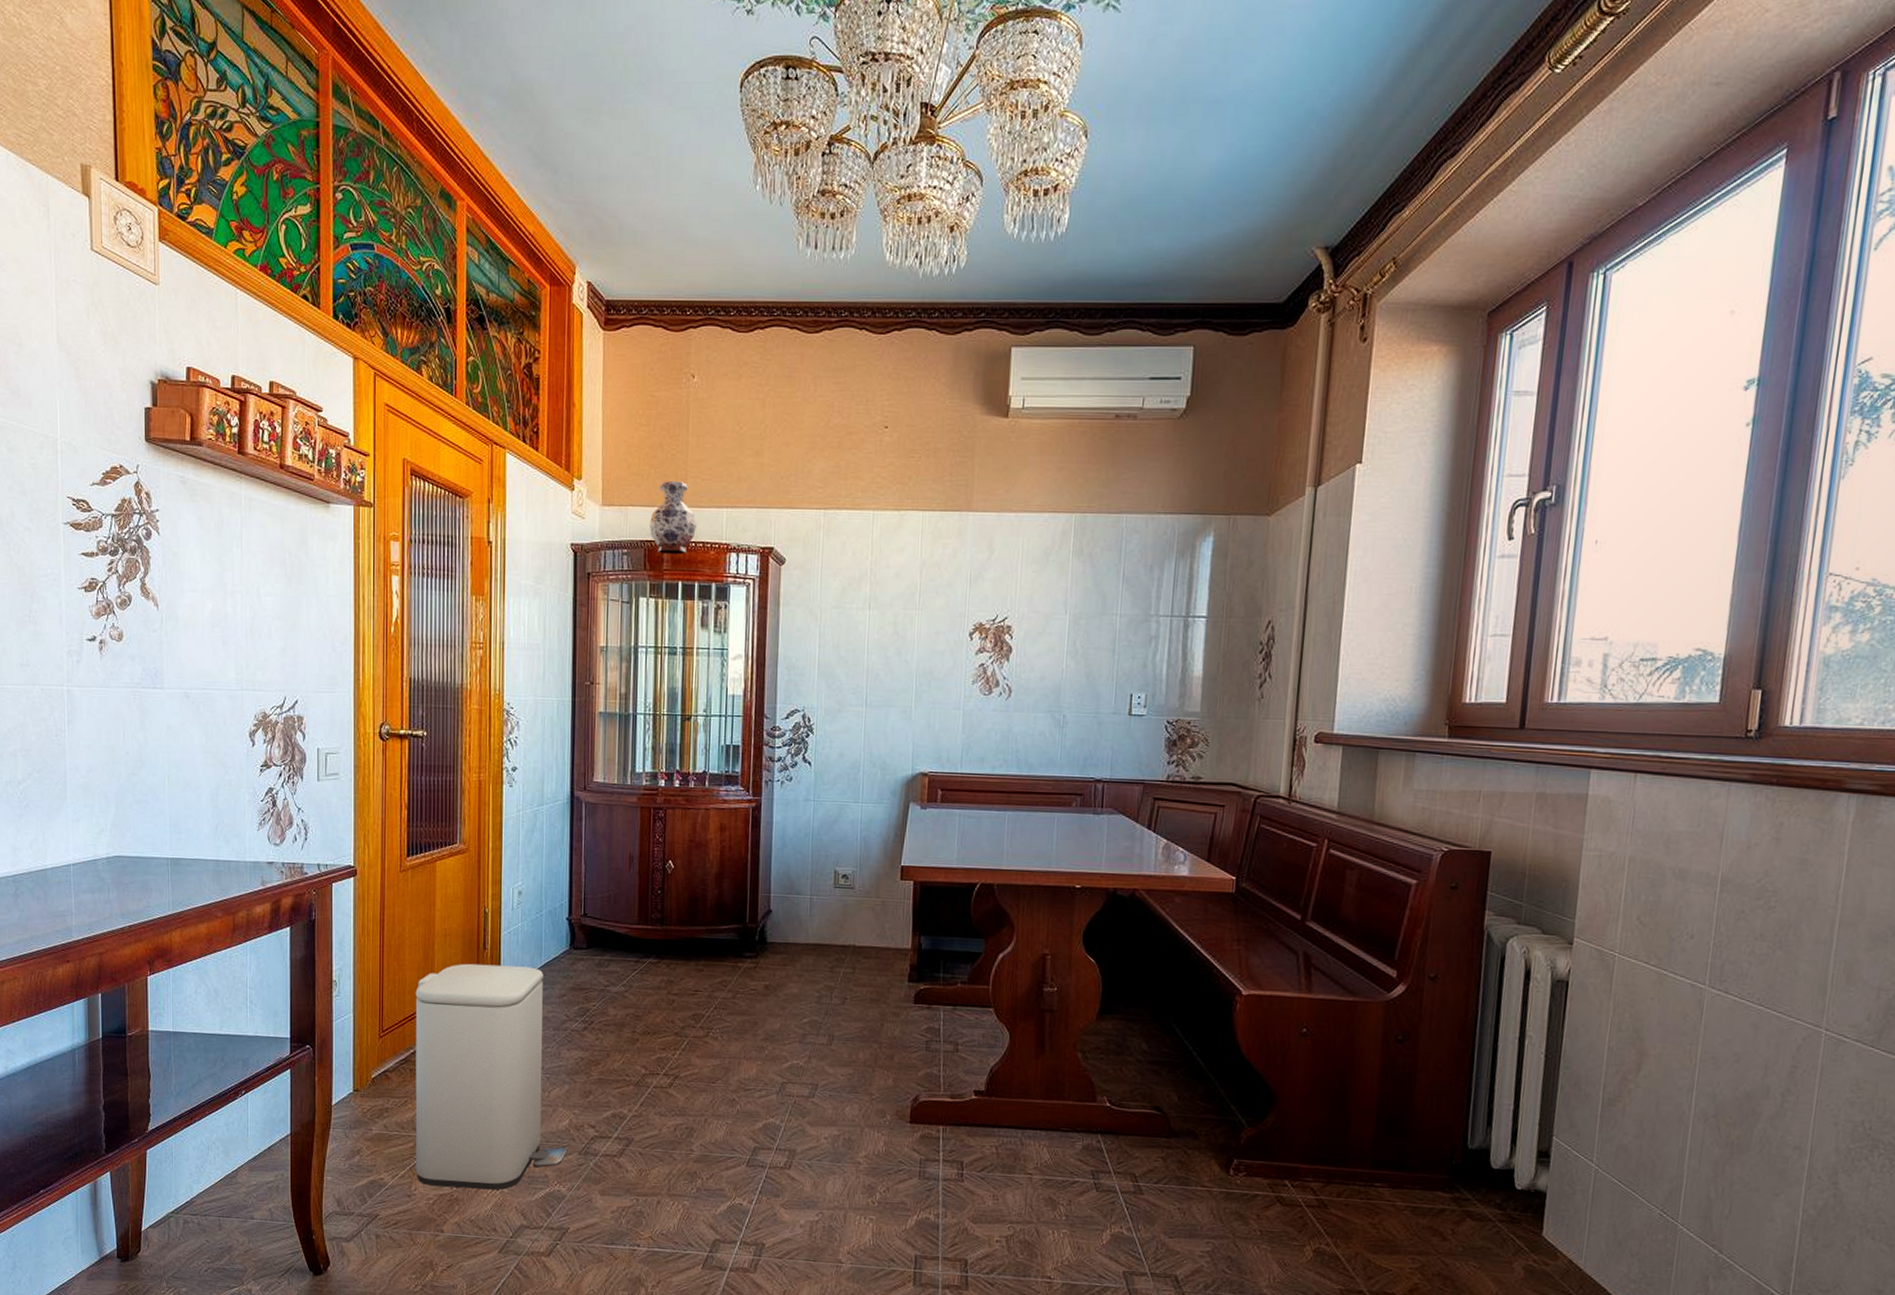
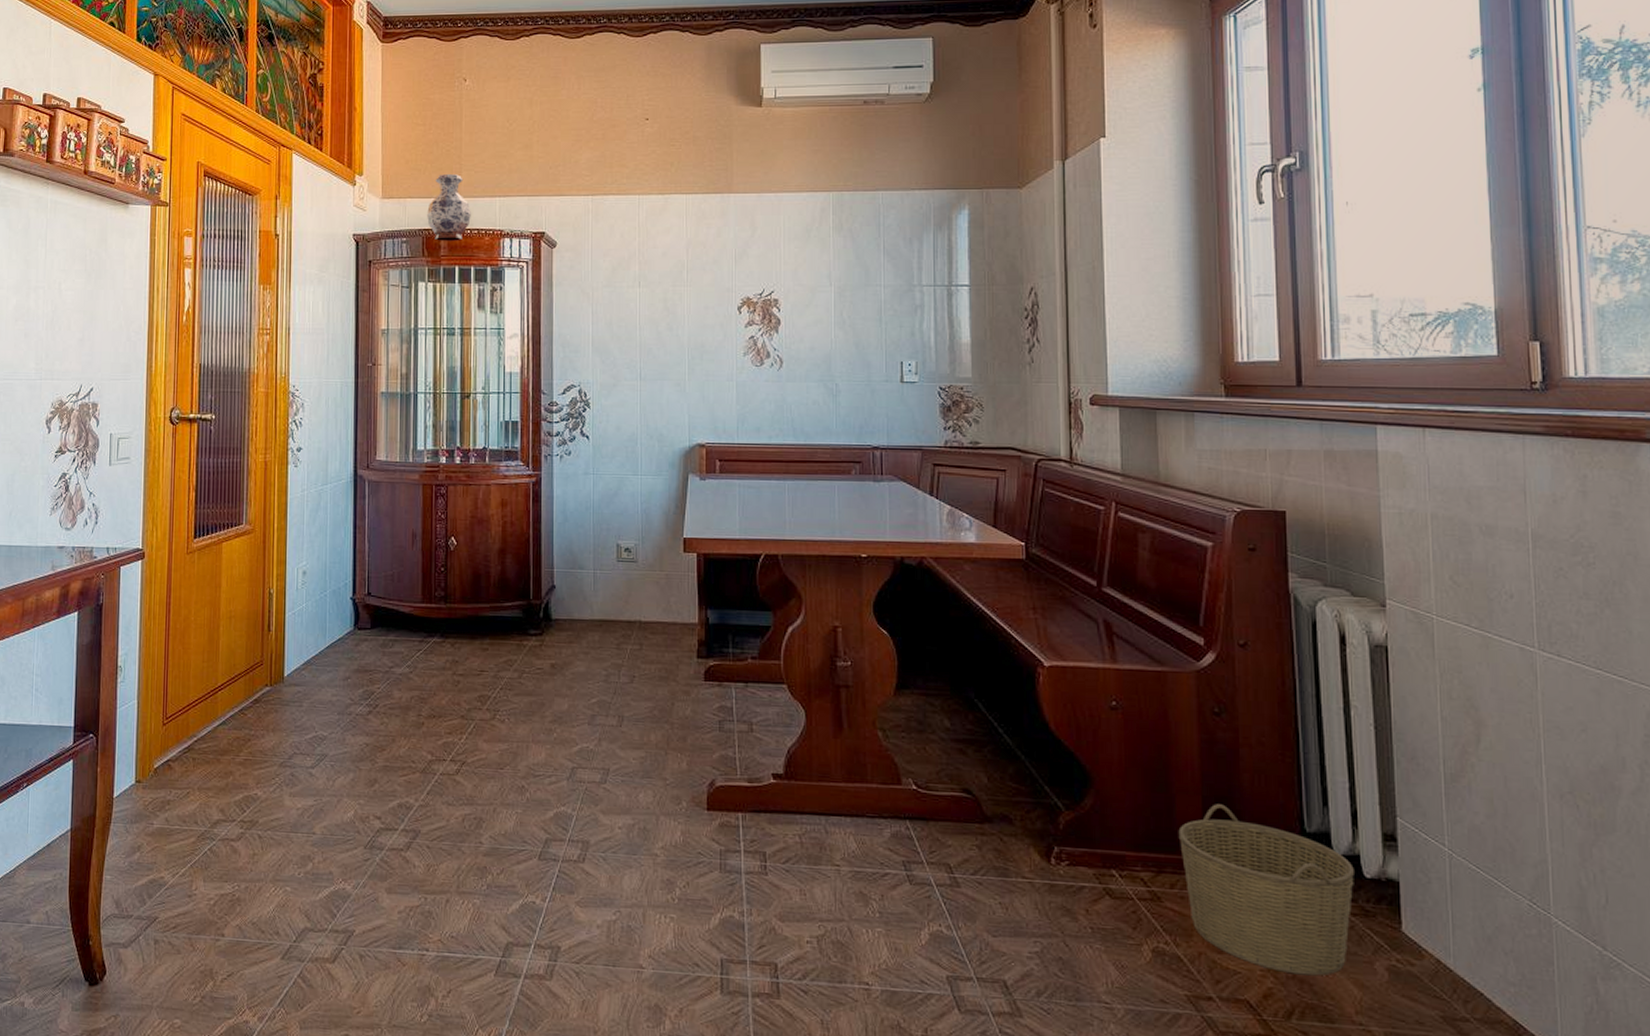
pedal bin: present [415,963,568,1190] -> none [197,646,353,889]
basket: none [1350,1123,1507,1274] -> present [1178,804,1354,976]

